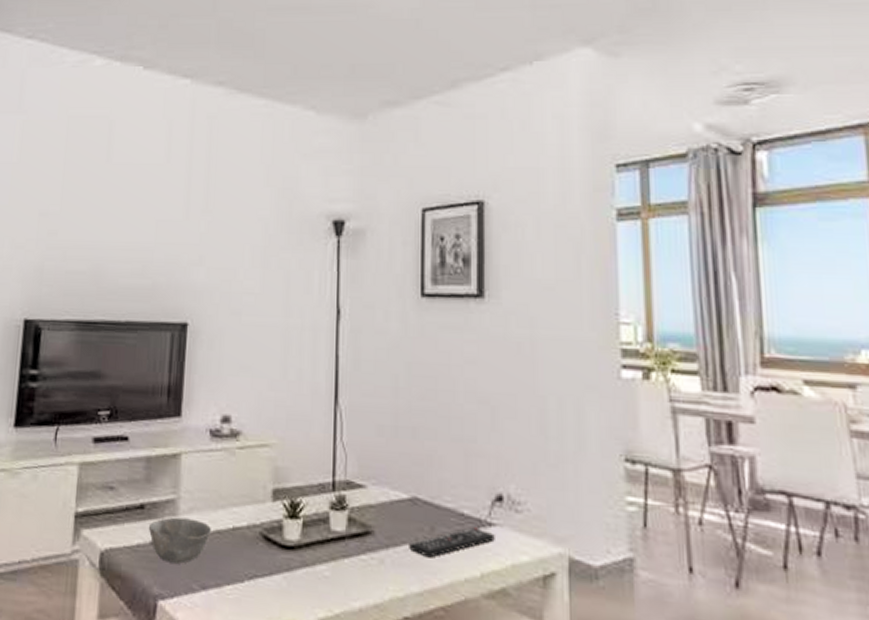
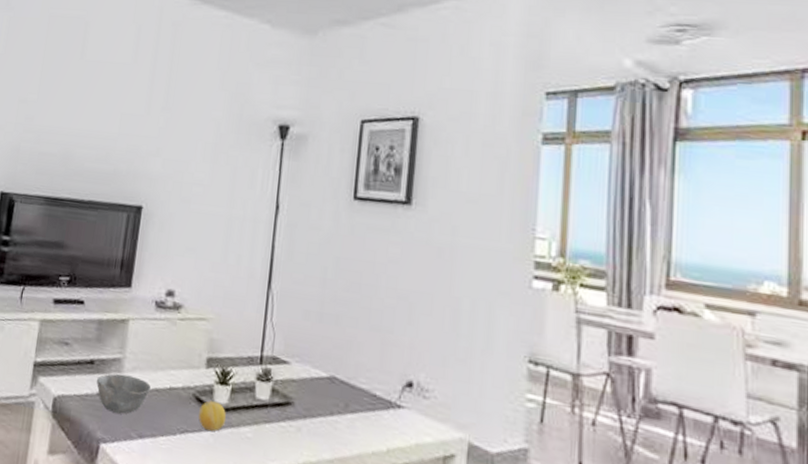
fruit: none [268,538,299,573] -> present [198,401,226,432]
remote control: present [409,527,495,558] -> none [324,407,403,431]

